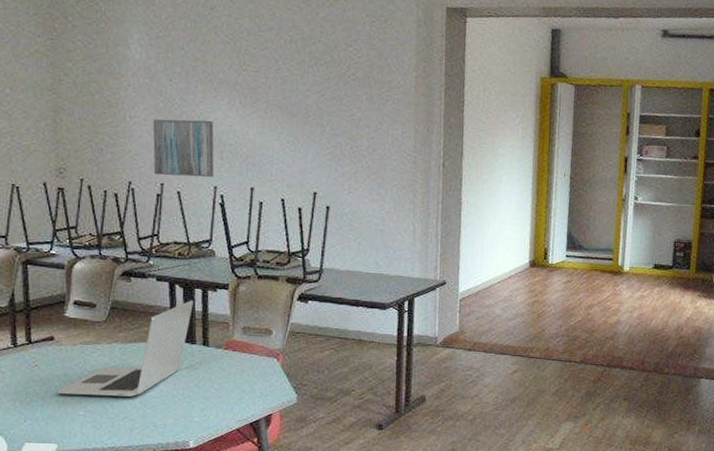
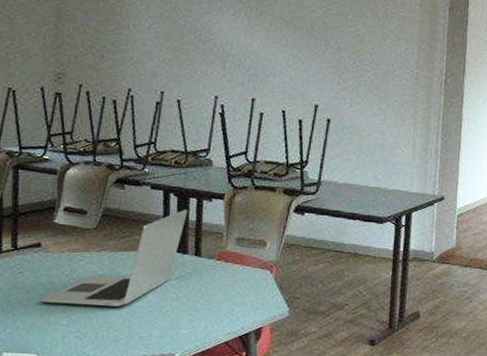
wall art: present [153,119,215,178] -> none [154,28,218,87]

